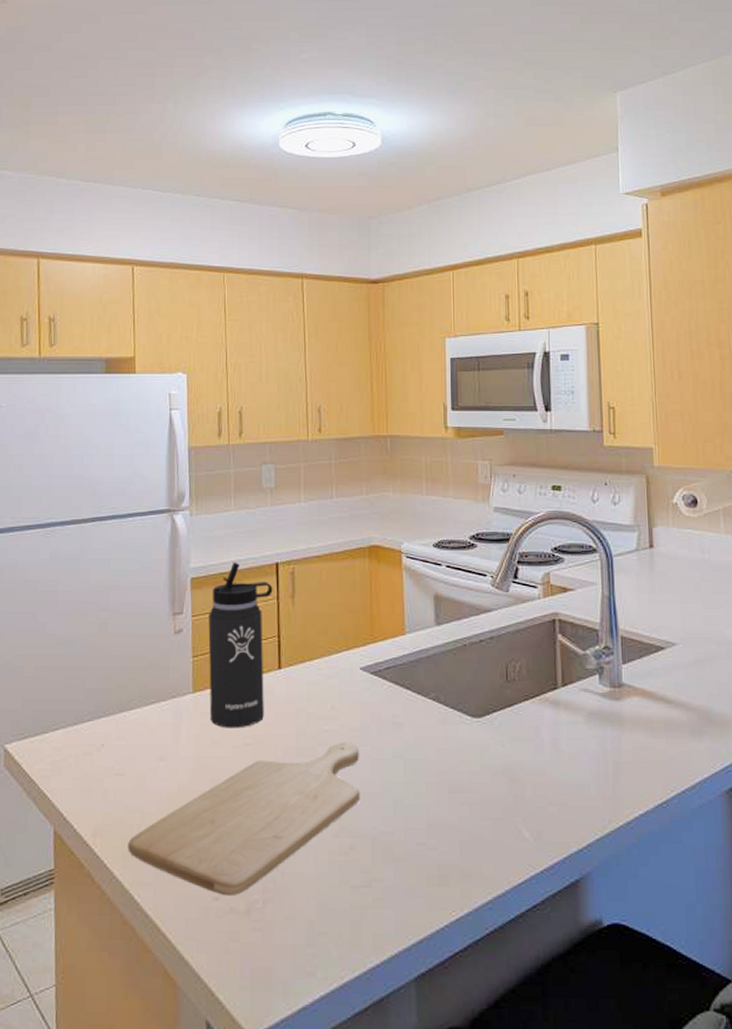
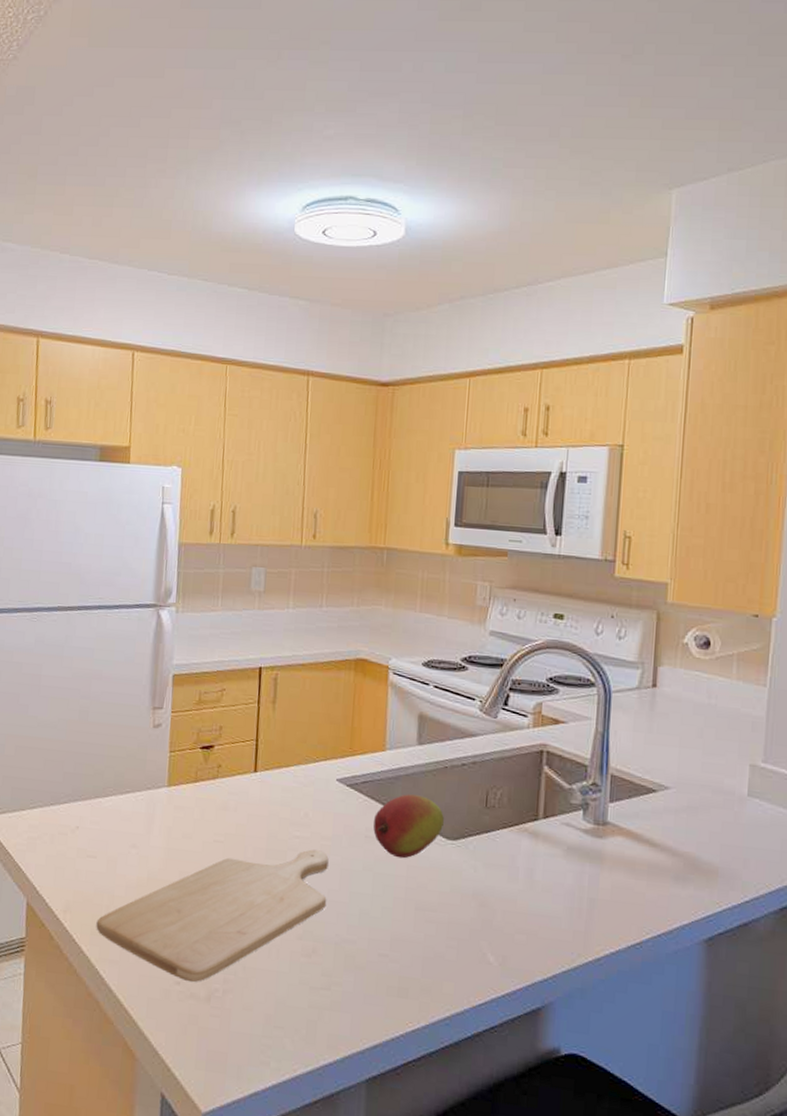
thermos bottle: present [208,562,273,728] -> none [183,662,255,826]
fruit: none [400,676,468,742] -> present [373,794,444,859]

